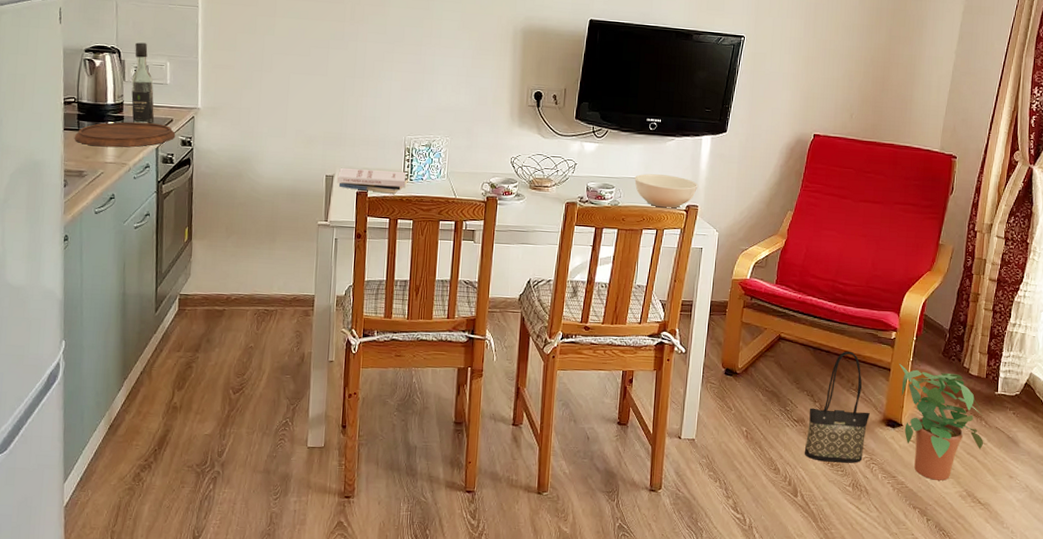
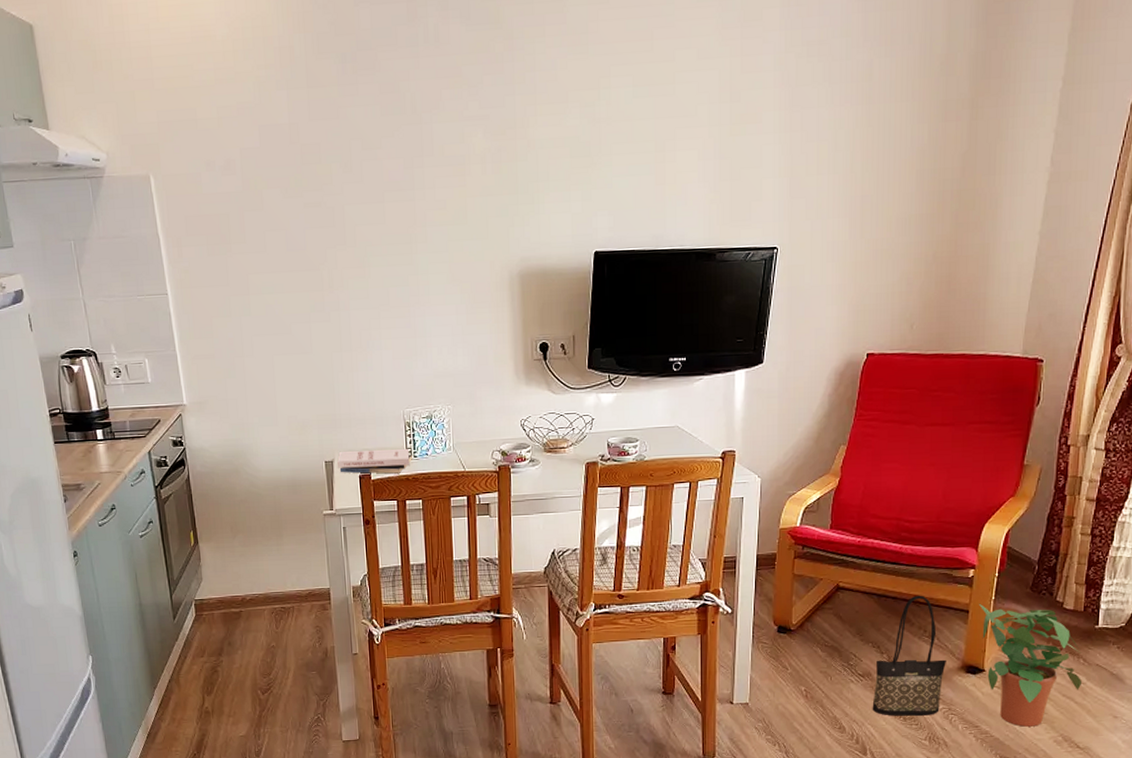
cutting board: present [75,121,176,148] -> none [66,426,166,457]
bottle: present [131,42,155,125] -> none [110,341,142,428]
bowl: present [634,173,697,209] -> none [661,420,733,457]

